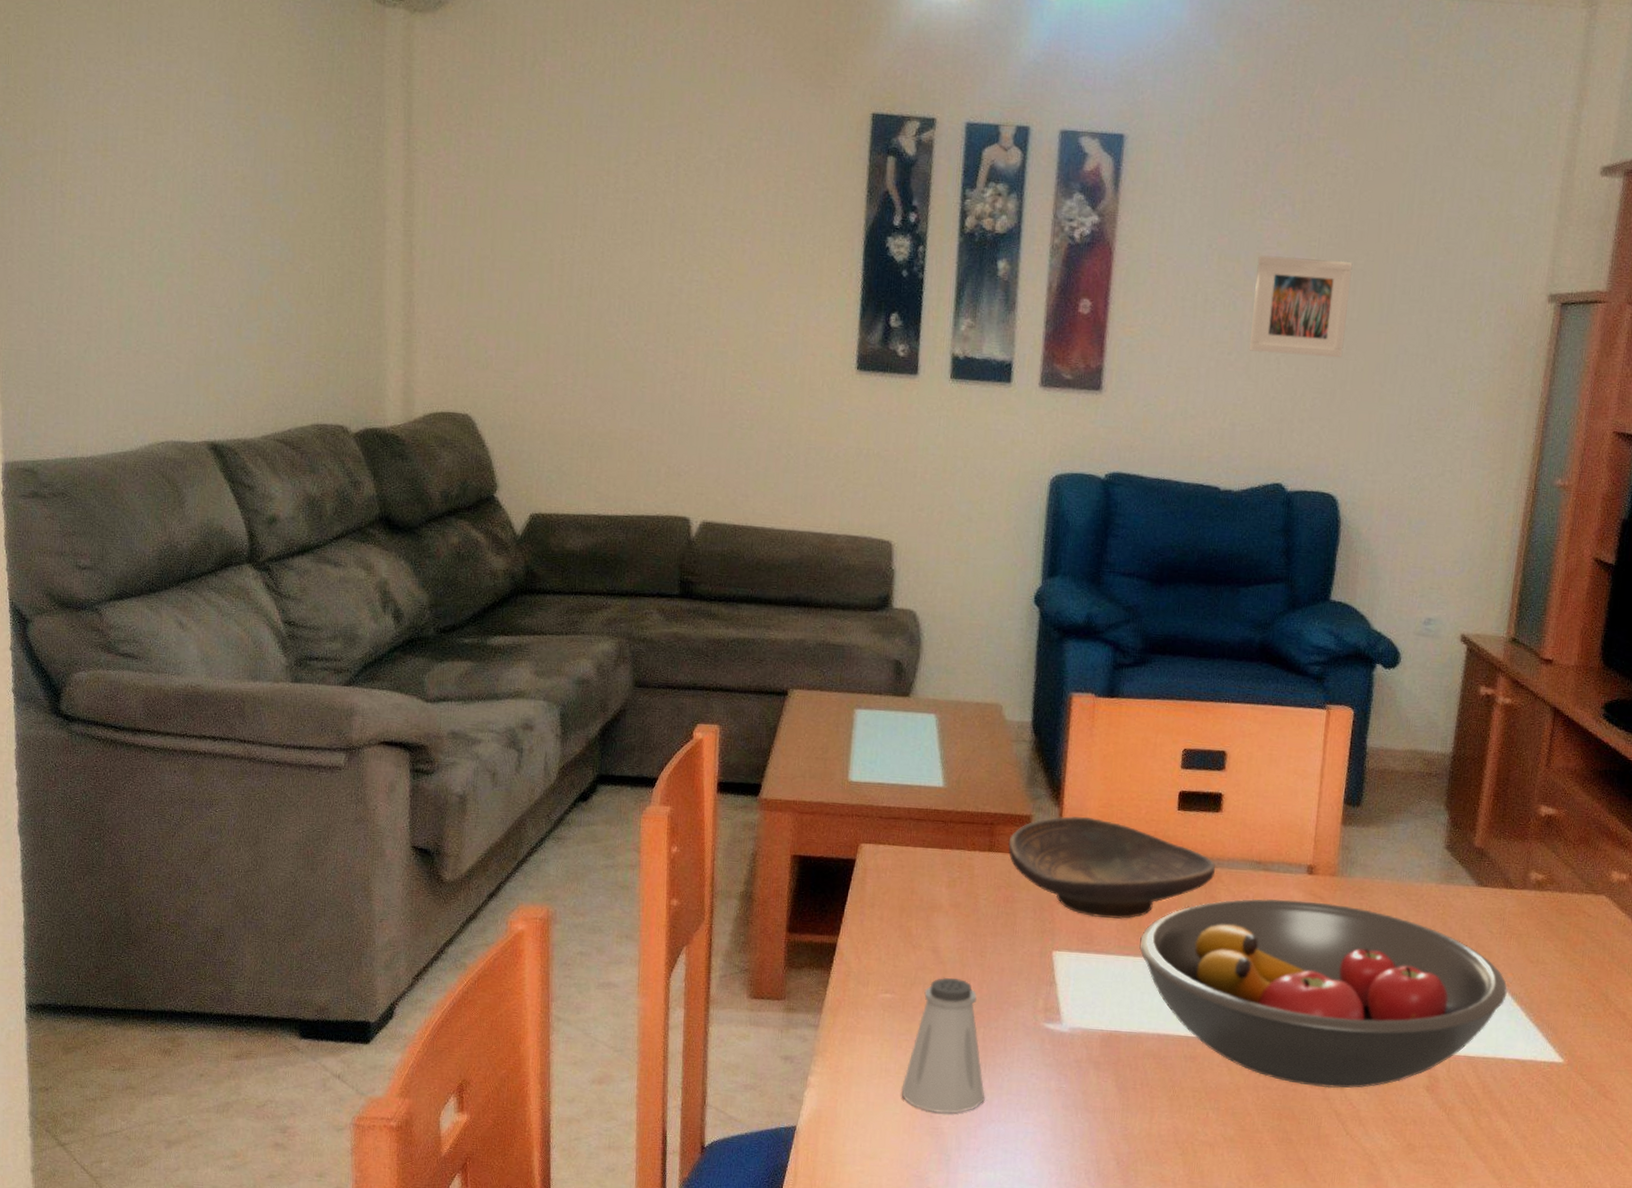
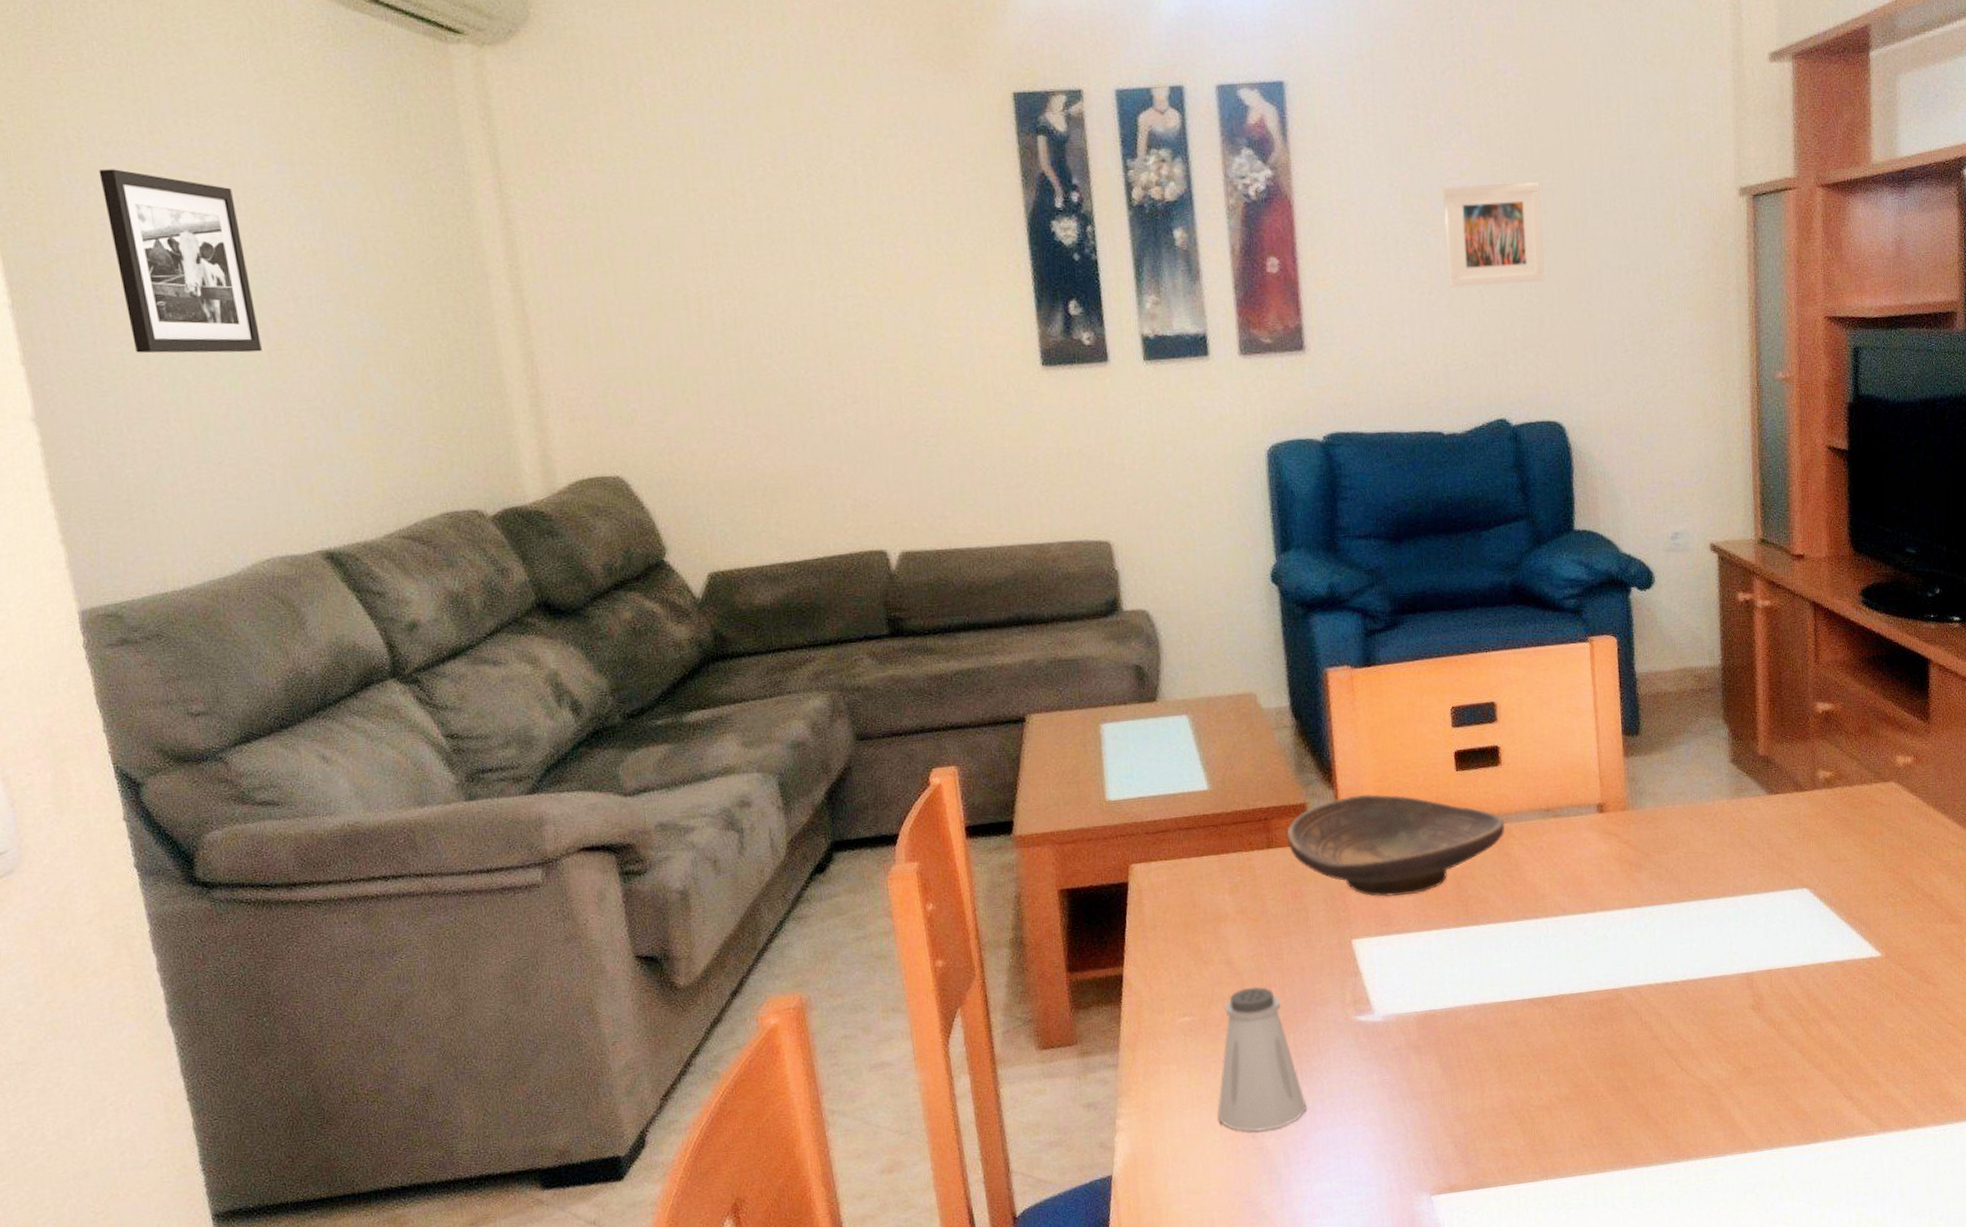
picture frame: none [79,81,188,259] -> present [98,169,262,354]
fruit bowl: present [1139,898,1508,1089] -> none [1440,838,1815,1029]

